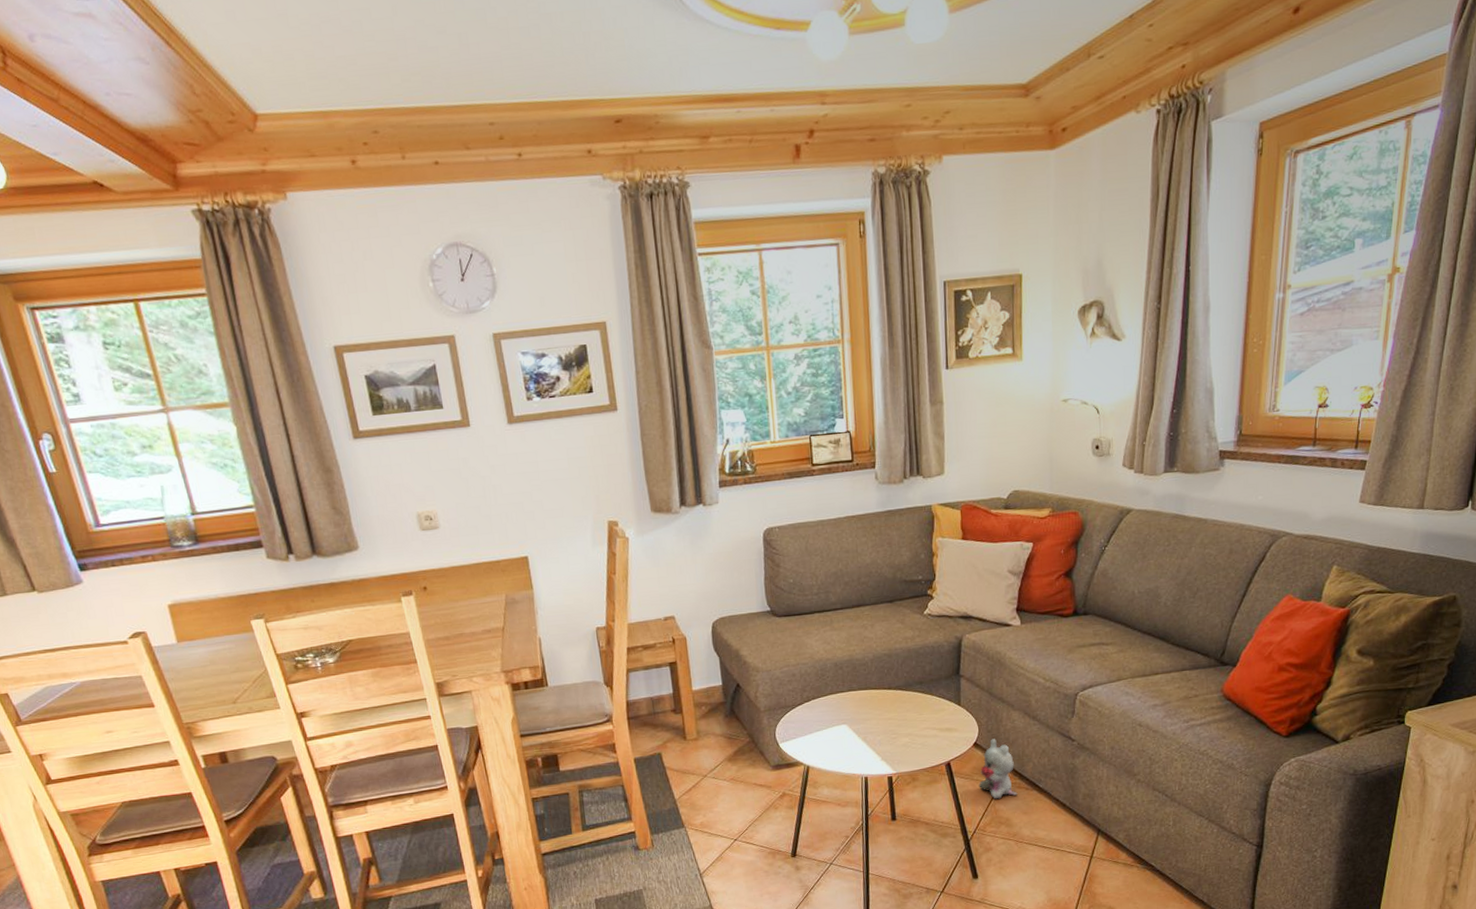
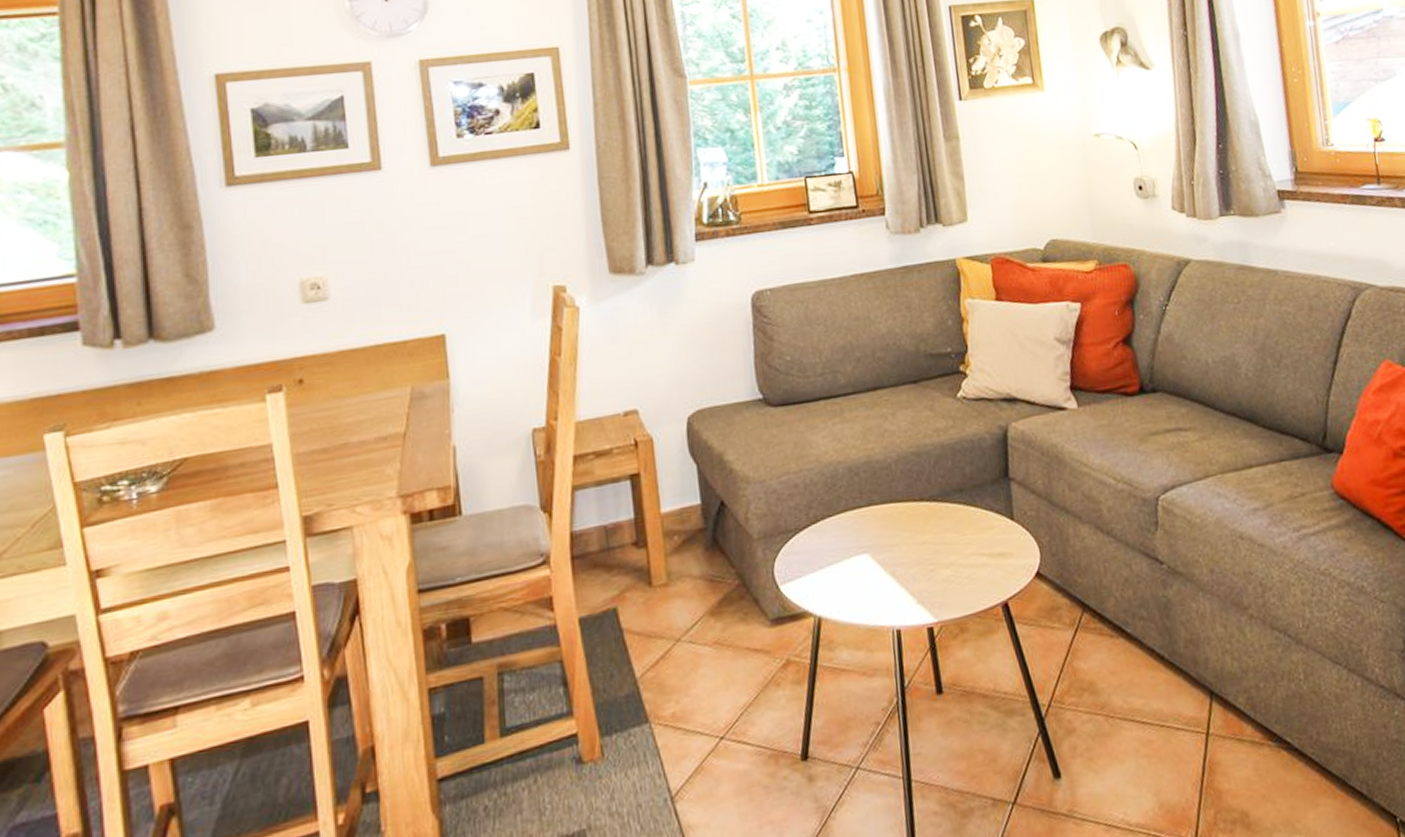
plush toy: present [979,738,1018,799] -> none [1048,565,1100,654]

